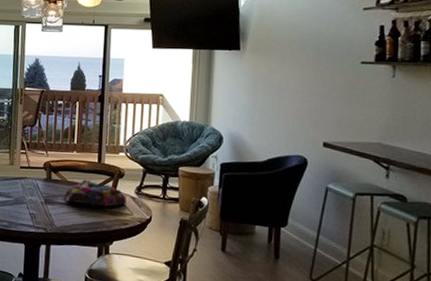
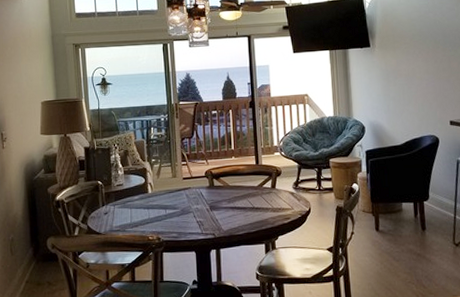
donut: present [64,179,127,207] -> none [228,181,287,206]

